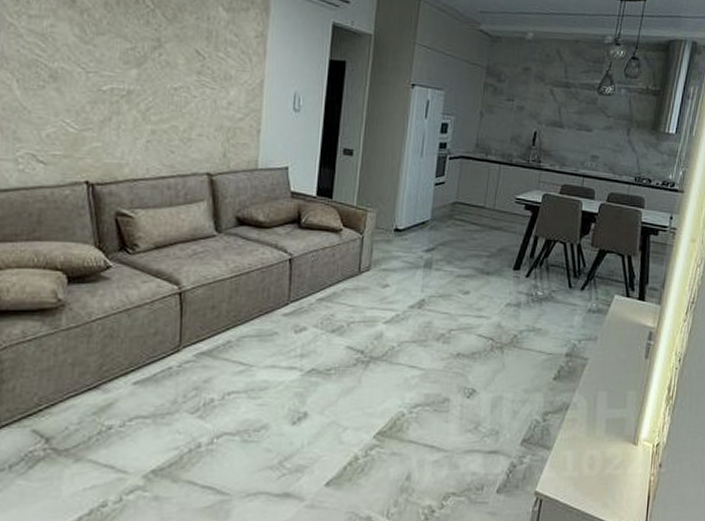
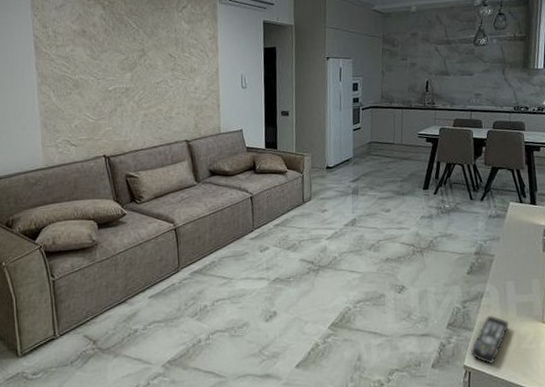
remote control: none [544,431,595,492] -> present [470,315,510,365]

